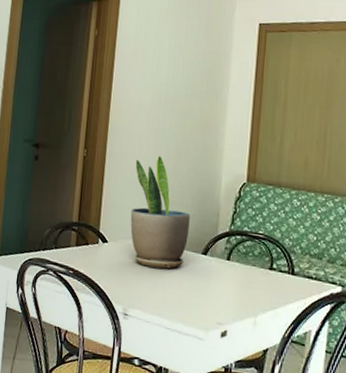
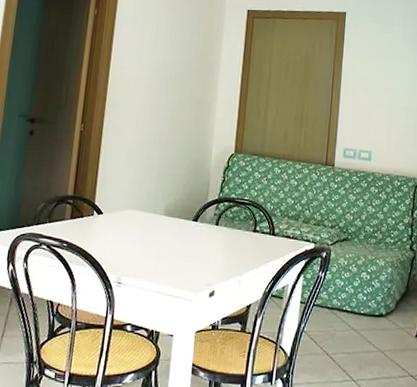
potted plant: present [130,155,190,269] -> none [125,129,183,236]

